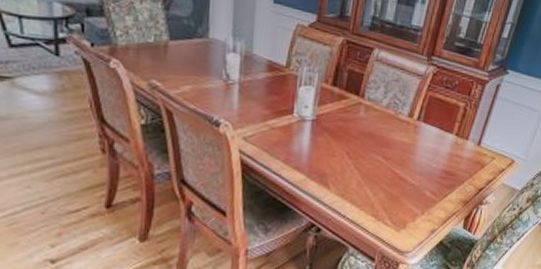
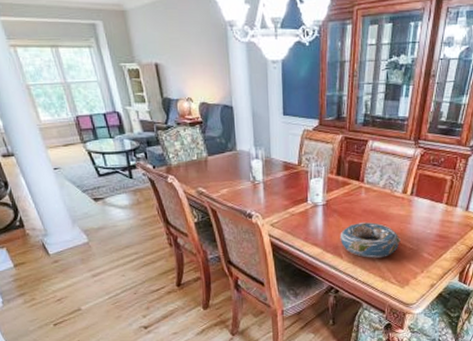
decorative bowl: none [328,147,401,192] -> present [340,222,401,258]

